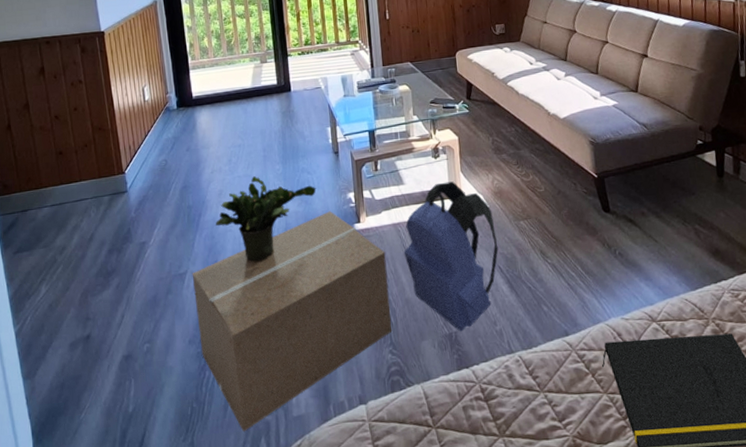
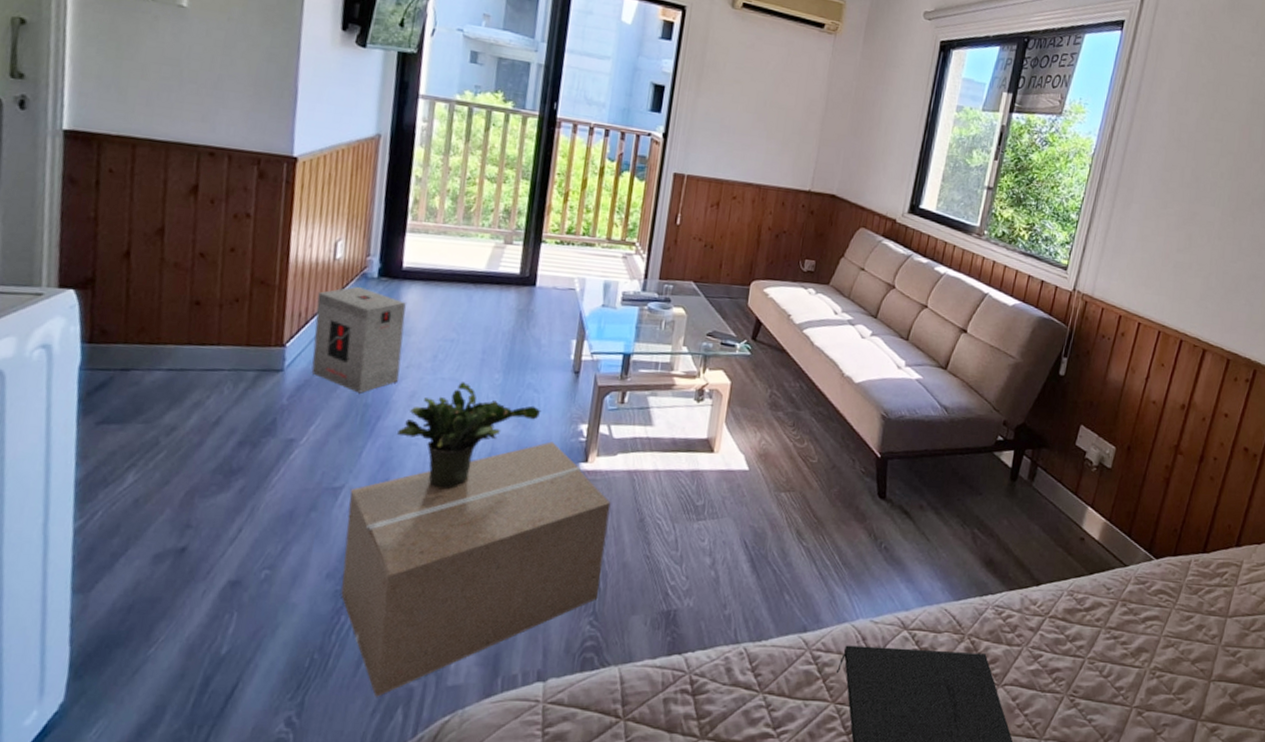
box: none [139,118,209,199] -> present [311,286,406,393]
backpack: present [403,181,499,332] -> none [633,431,752,611]

